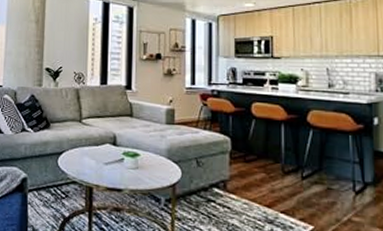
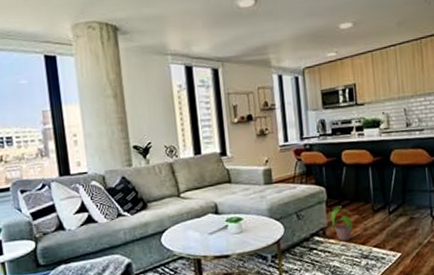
potted plant: none [233,159,259,200] -> present [330,206,354,241]

